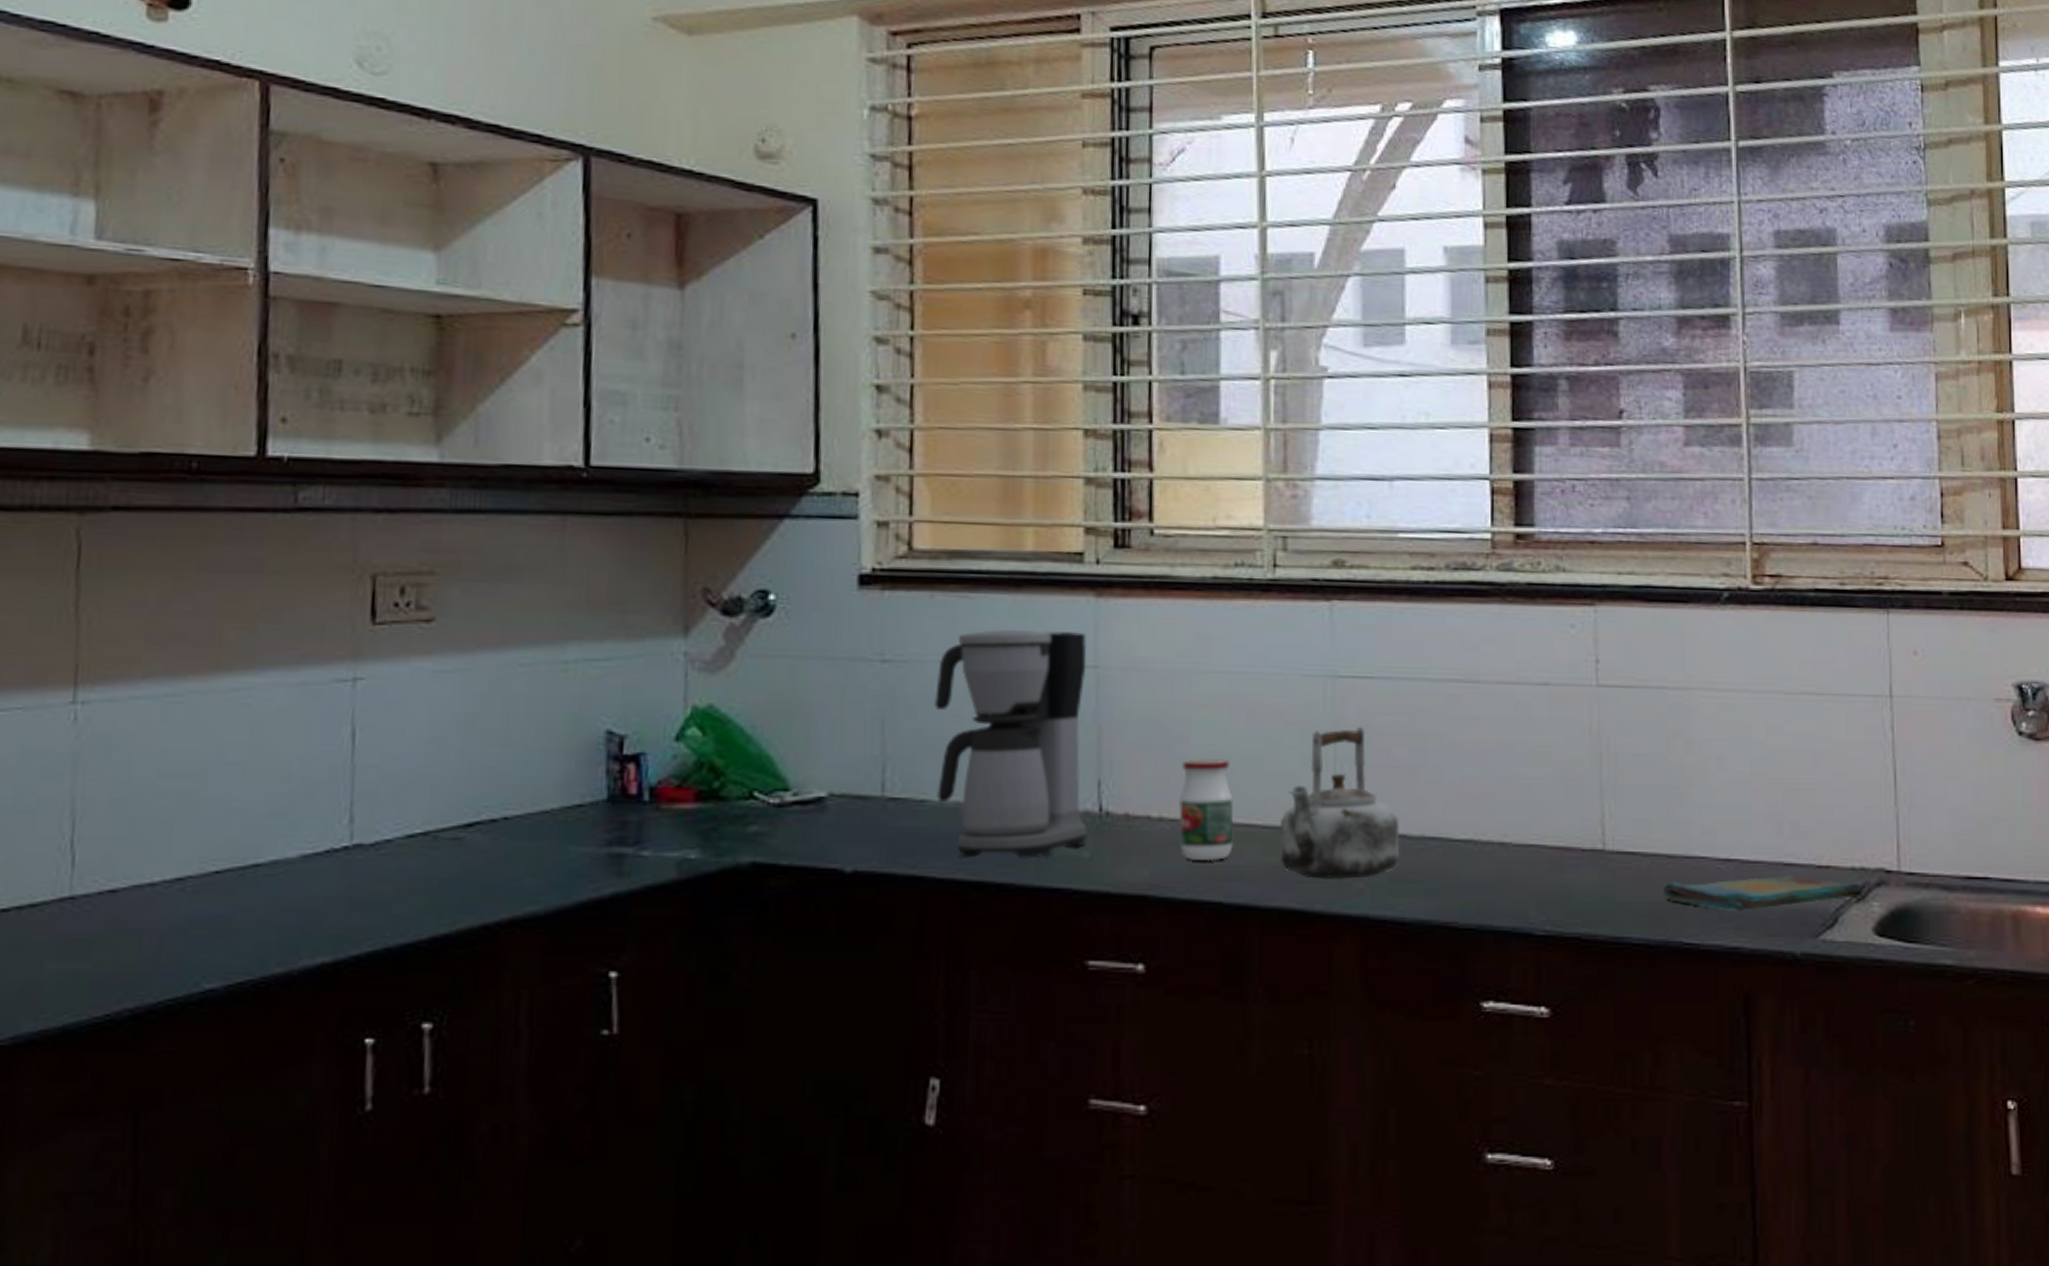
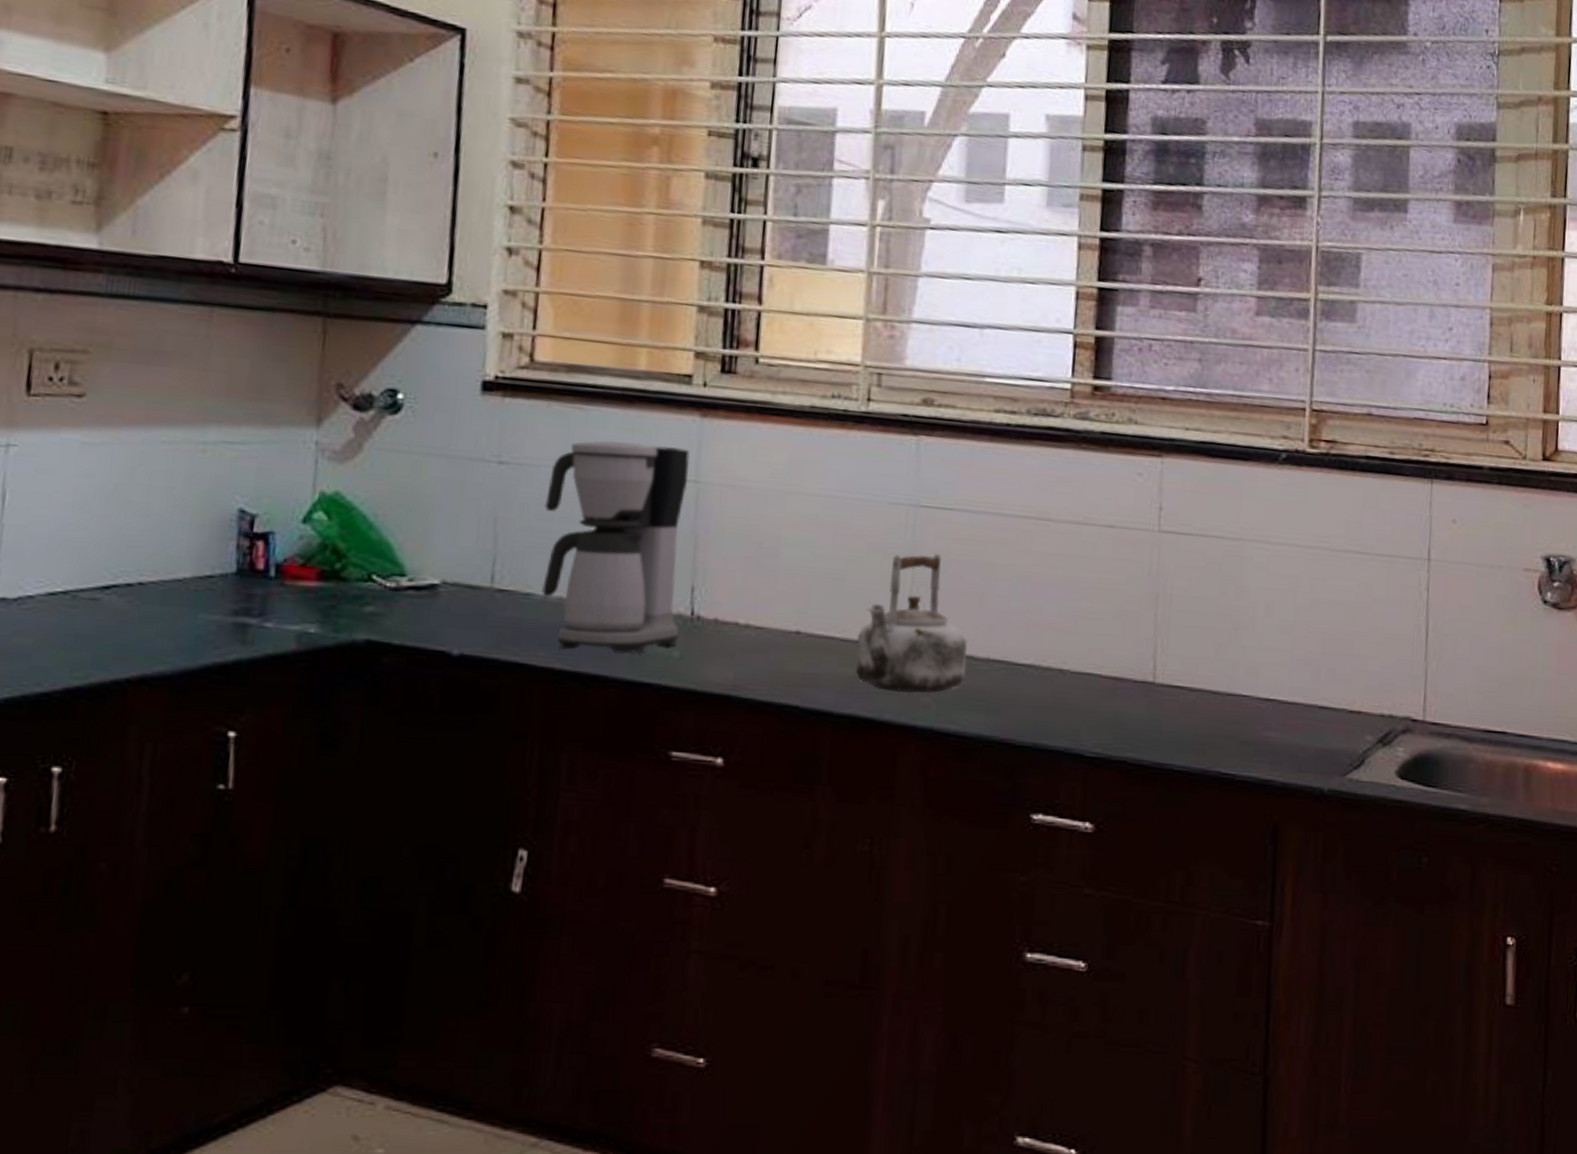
jar: present [1178,759,1234,862] -> none [763,572,816,669]
dish towel: present [1662,874,1863,911] -> none [1205,716,1390,748]

